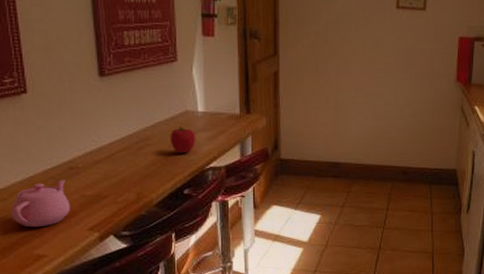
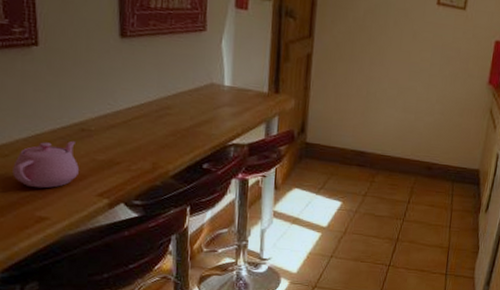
fruit: present [170,127,196,154] -> none [192,99,220,128]

